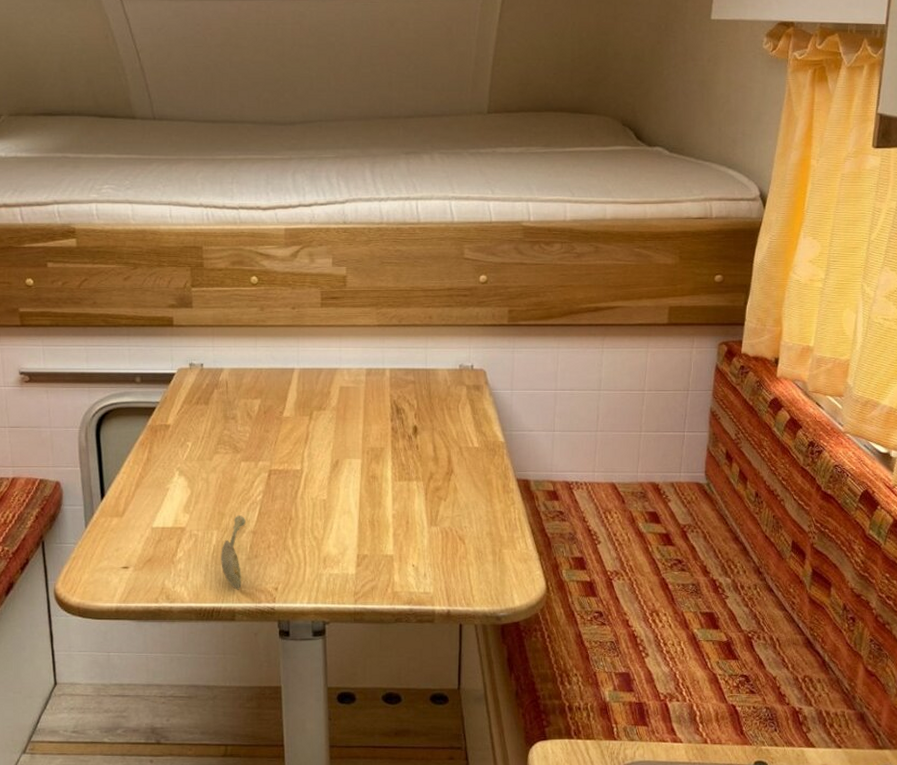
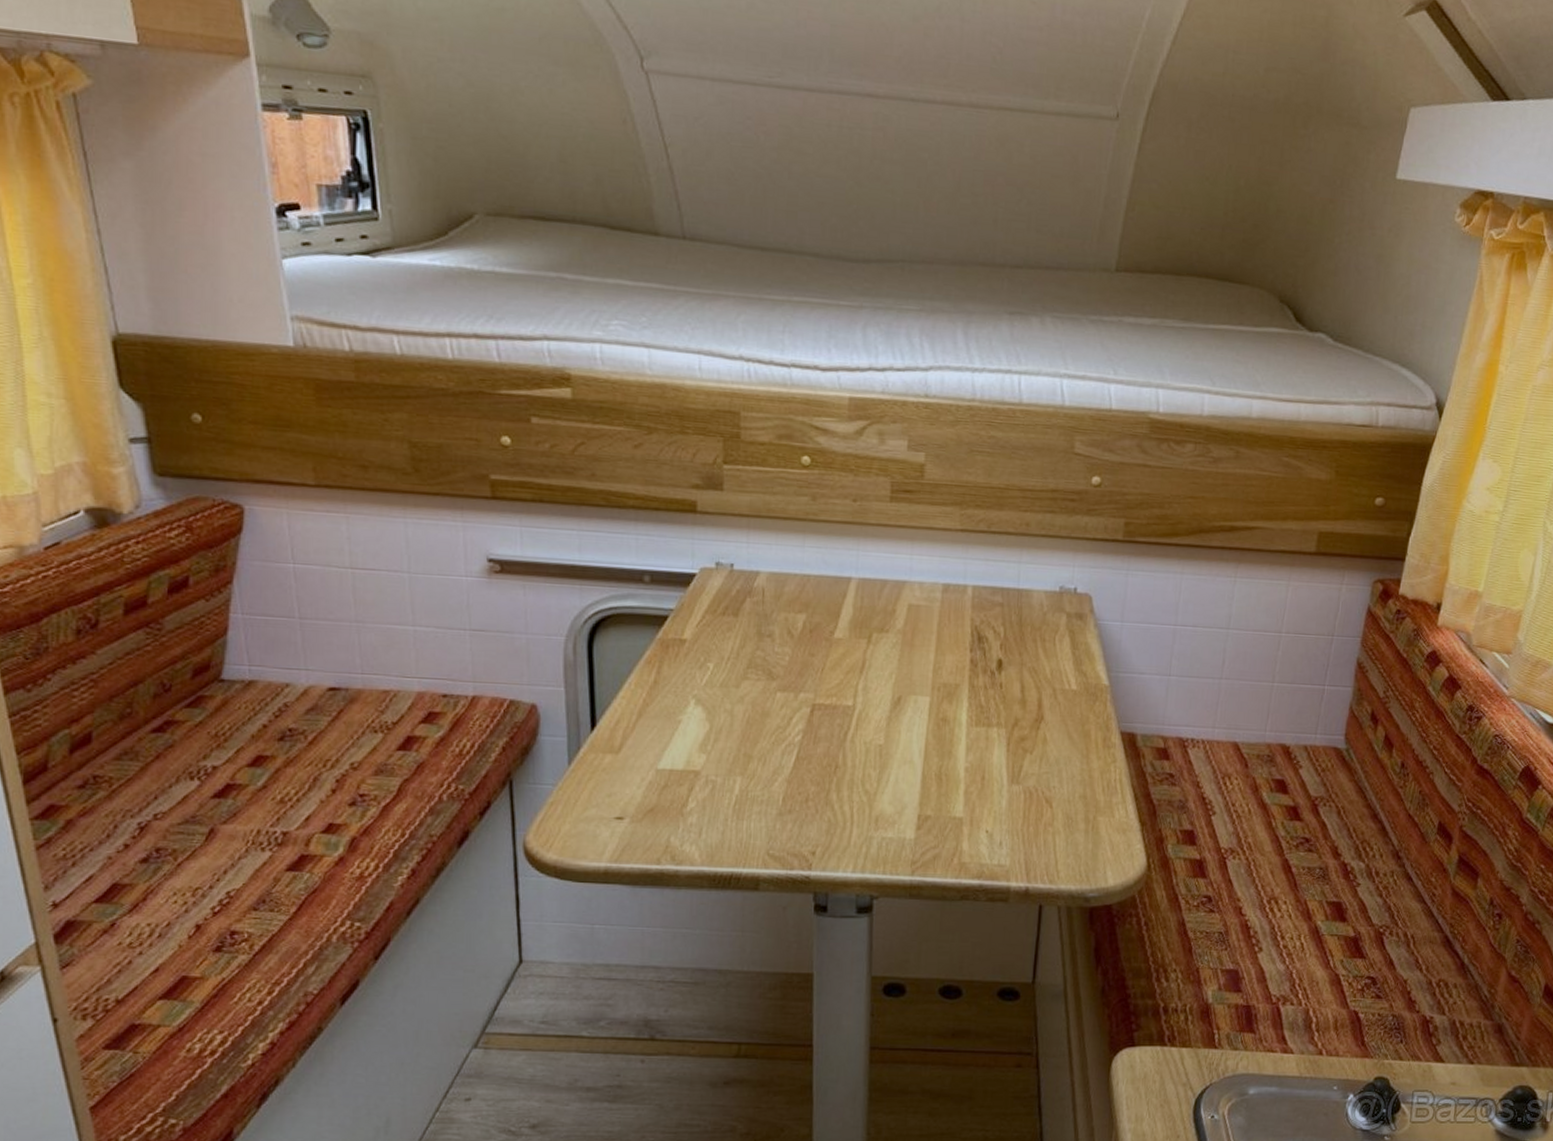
soupspoon: present [221,515,246,590] -> none [744,759,779,853]

